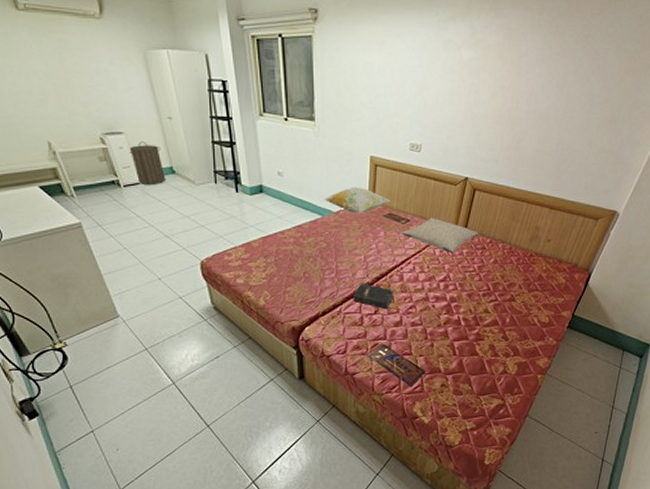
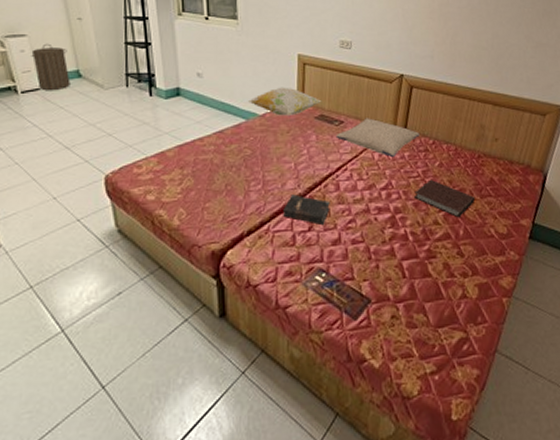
notebook: none [468,274,524,308] -> present [413,179,476,218]

